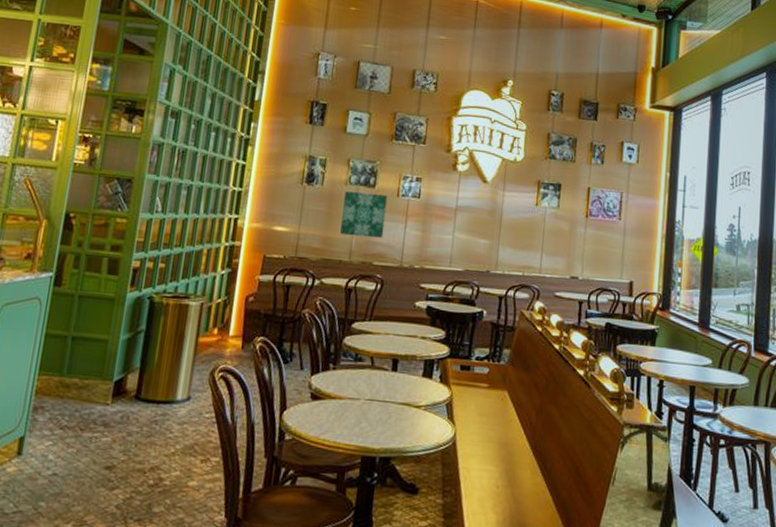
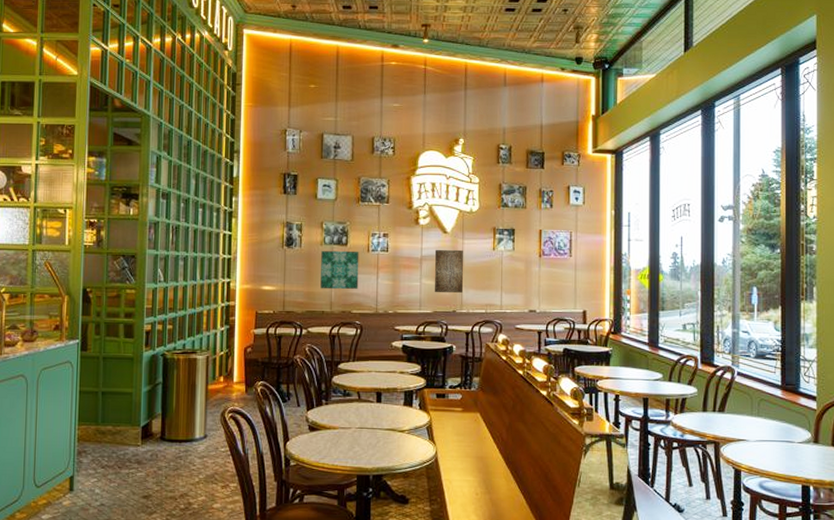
wall art: none [468,200,503,251] -> present [434,249,463,293]

